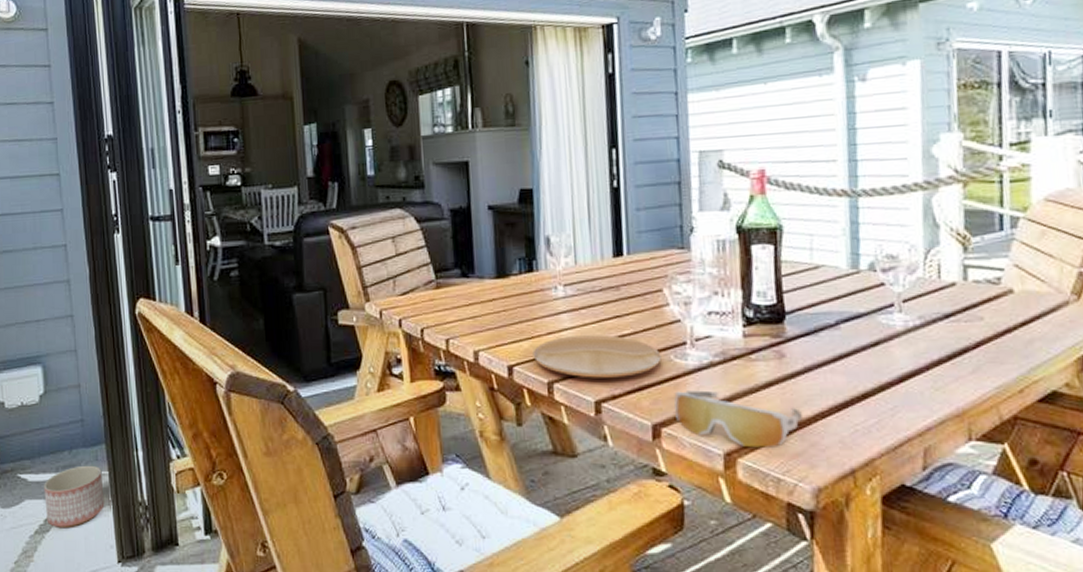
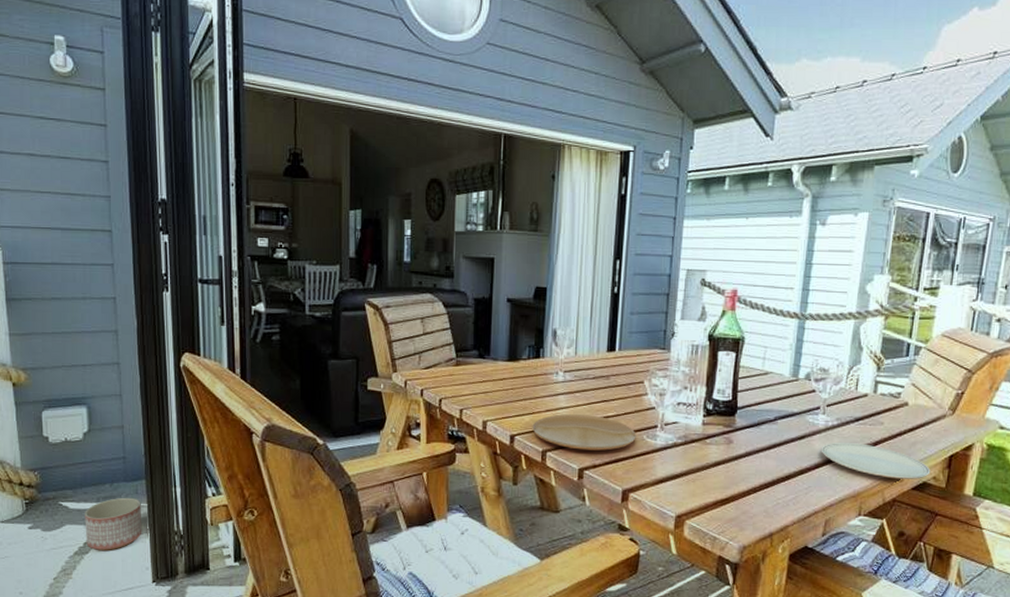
sunglasses: present [674,390,802,448] -> none [642,464,739,513]
plate: none [903,345,1061,389] -> present [820,442,931,479]

